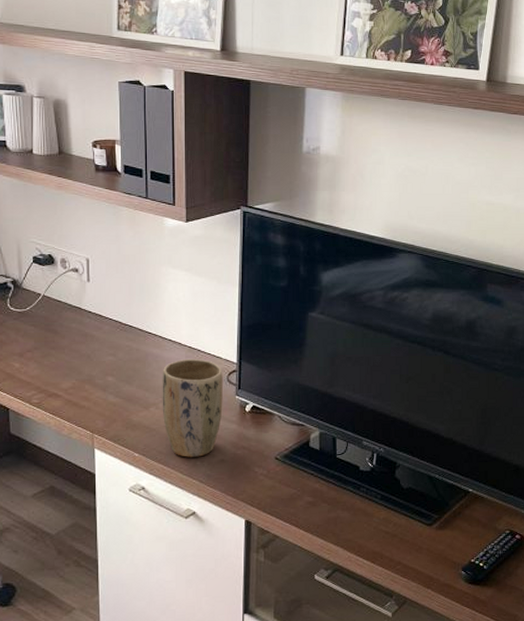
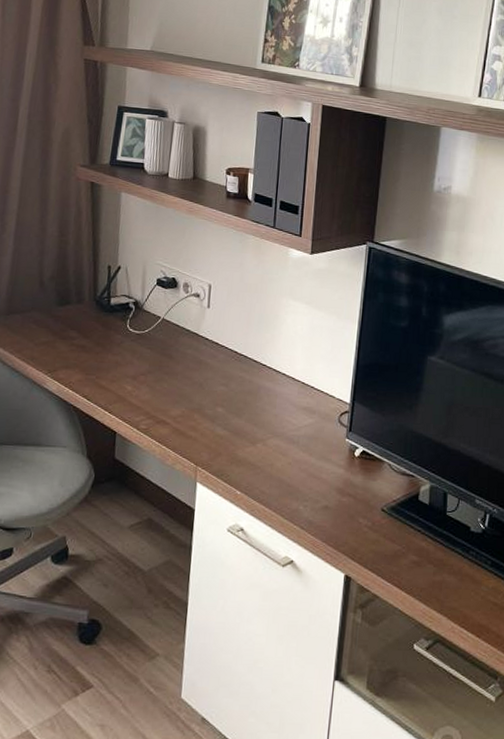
plant pot: present [162,358,223,457] -> none [269,395,335,501]

